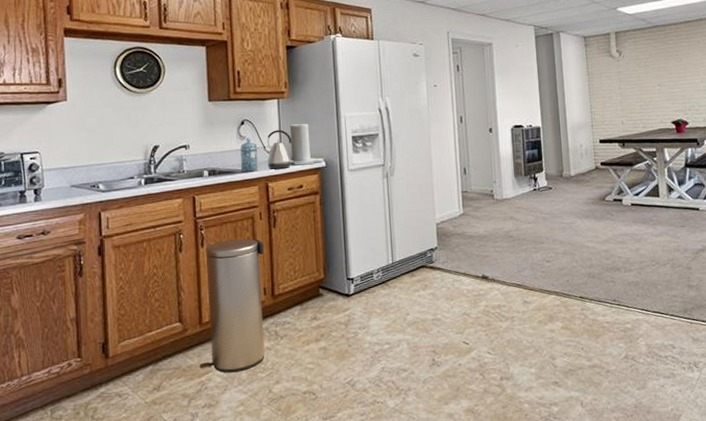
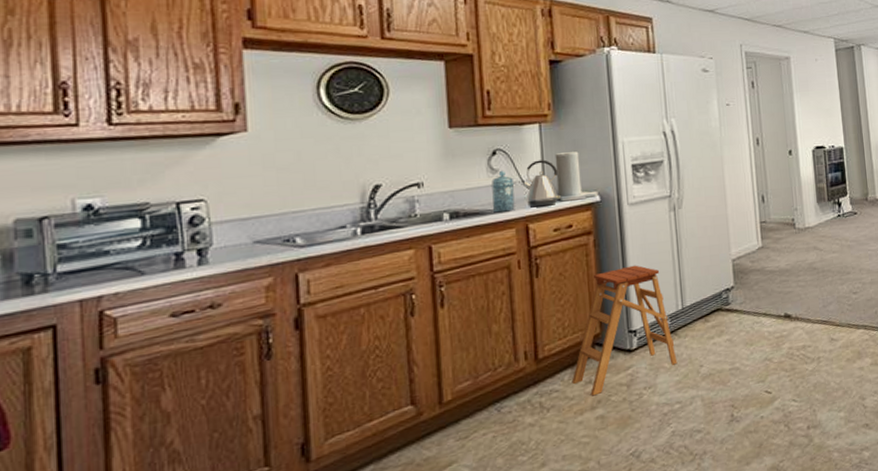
pedal bin: present [199,238,265,373] -> none [439,292,527,462]
step ladder: none [300,222,387,330] -> present [571,265,678,396]

